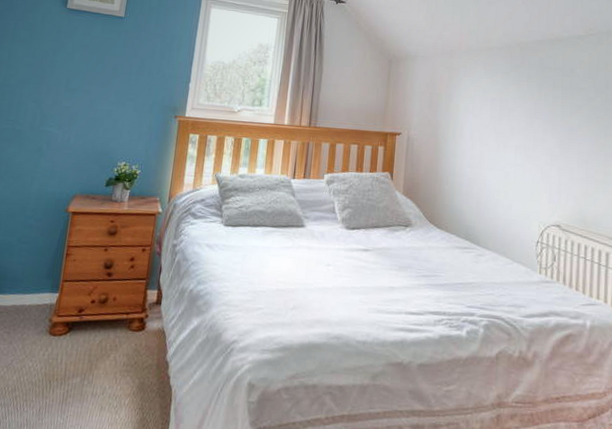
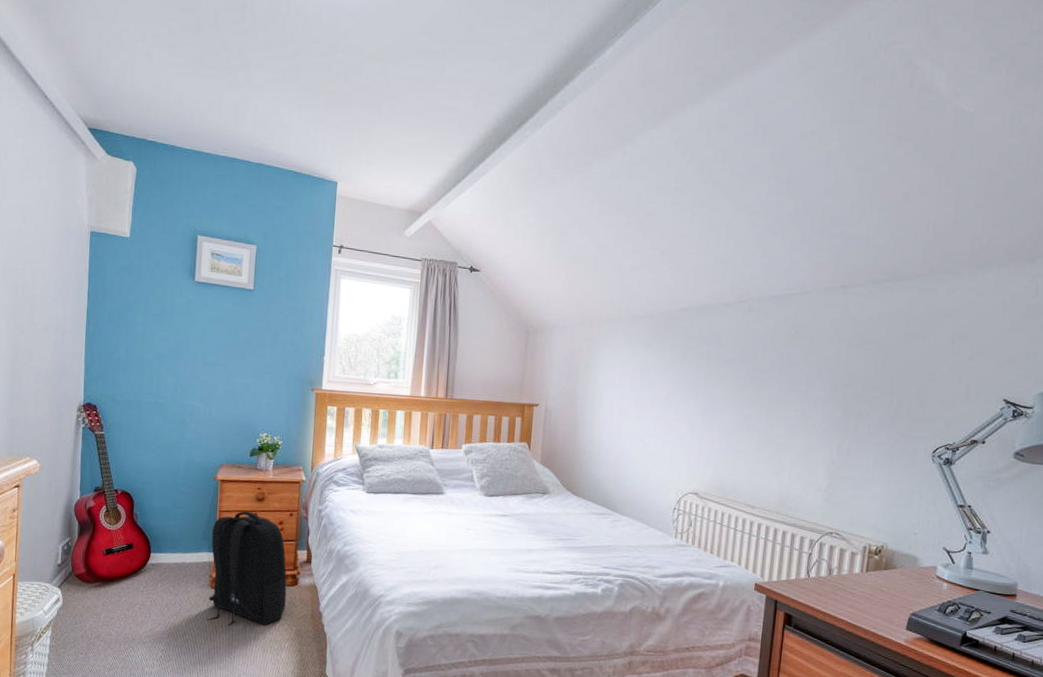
backpack: none [41,246,135,379] -> present [207,511,287,626]

